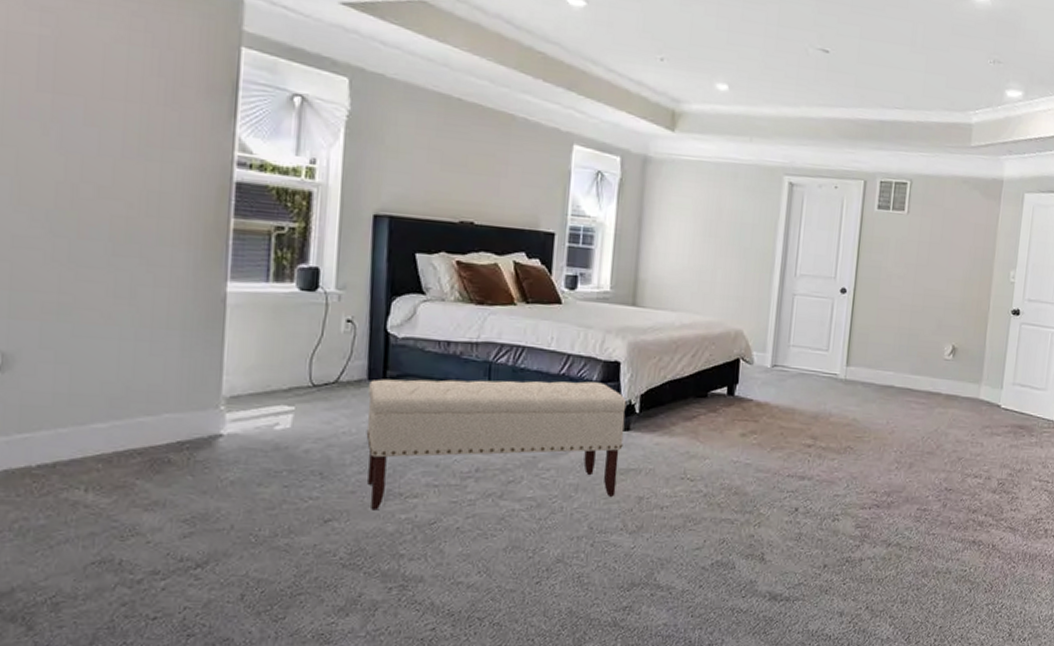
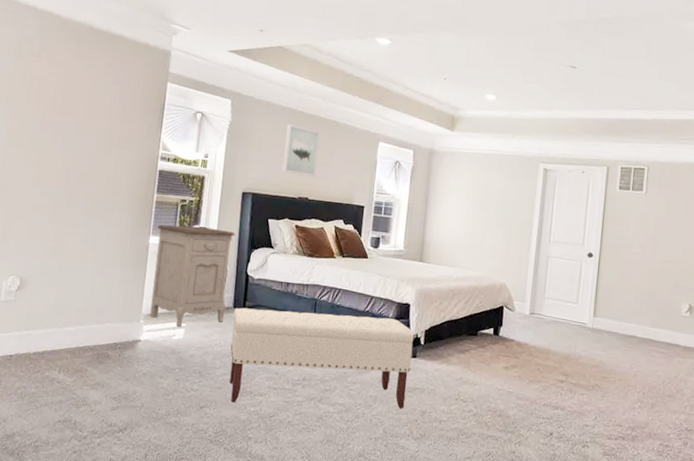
nightstand: none [235,264,365,411] -> present [150,224,235,327]
wall art: none [433,116,489,193] -> present [282,124,321,177]

